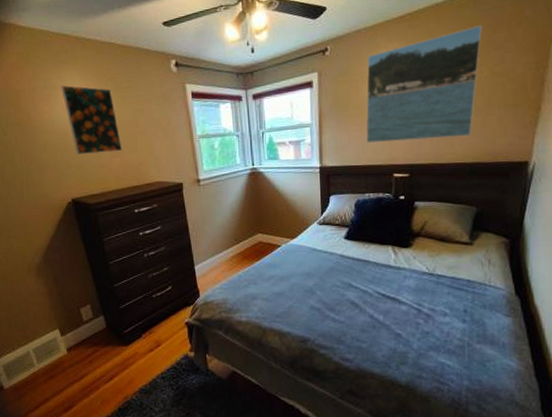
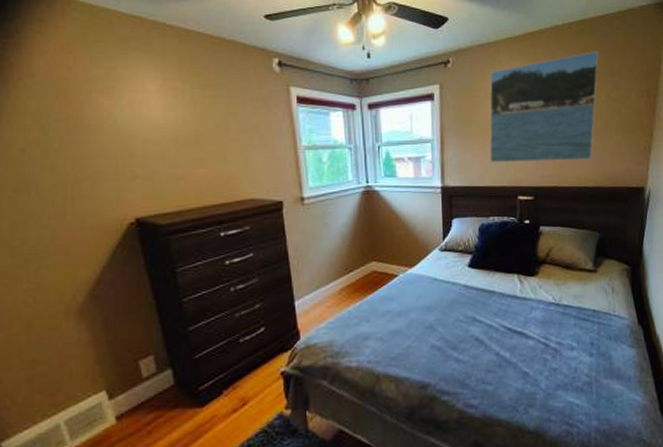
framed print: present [61,85,123,154] -> none [129,78,208,163]

